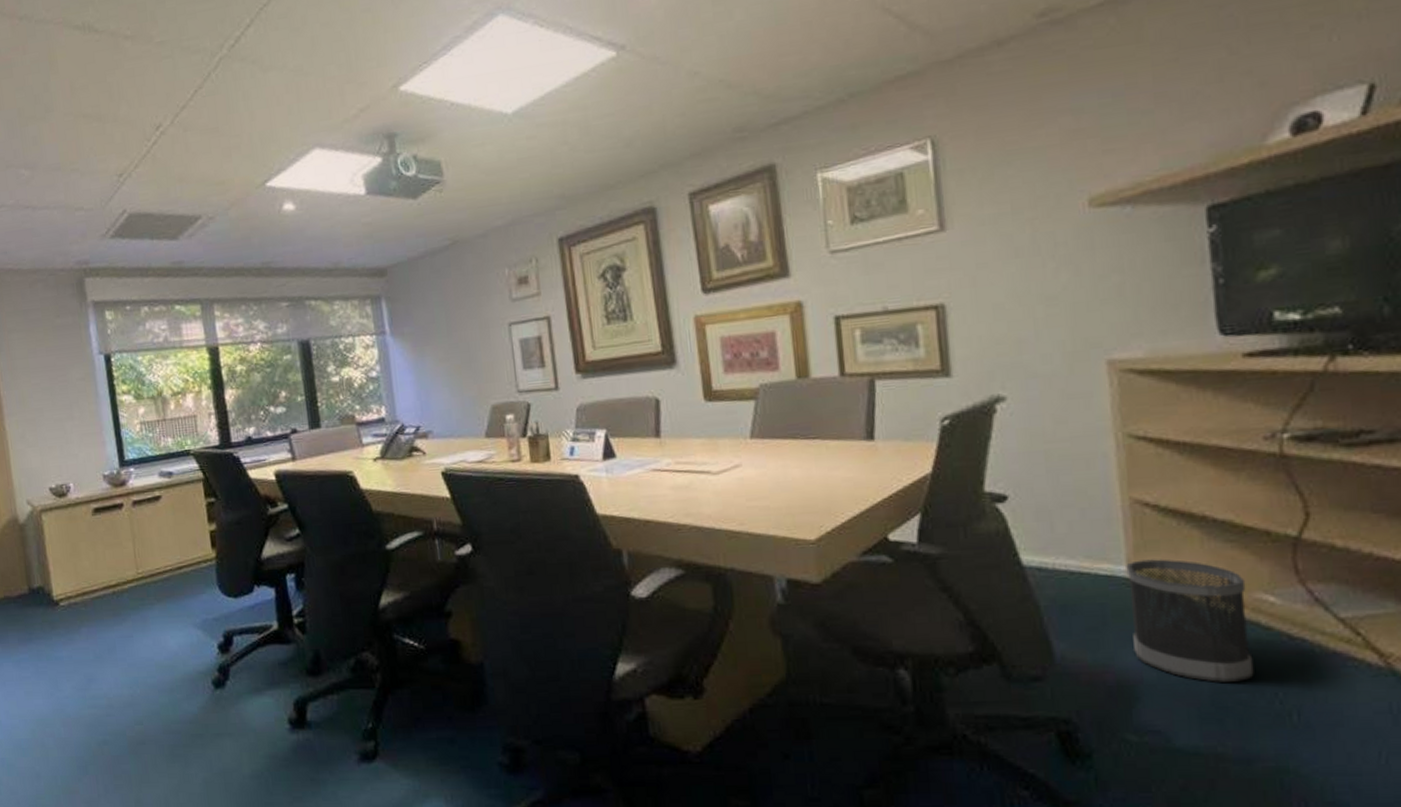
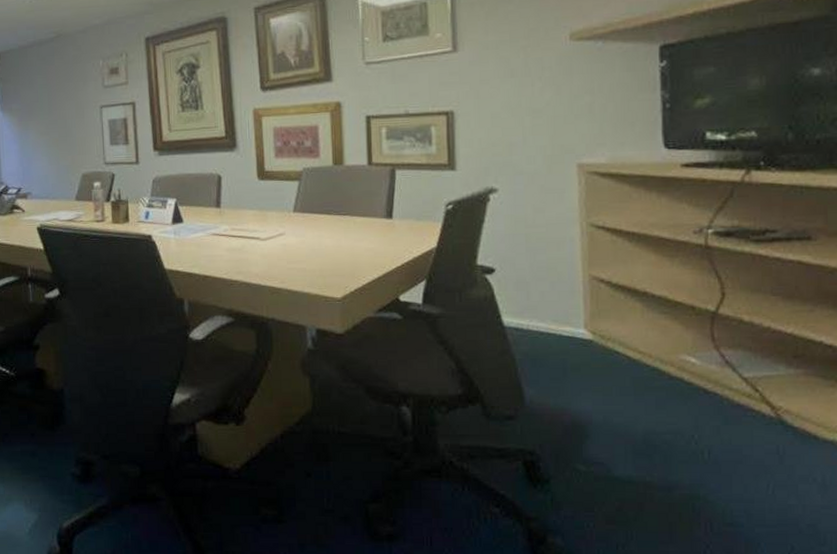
wastebasket: present [1126,559,1254,682] -> none [584,325,677,425]

